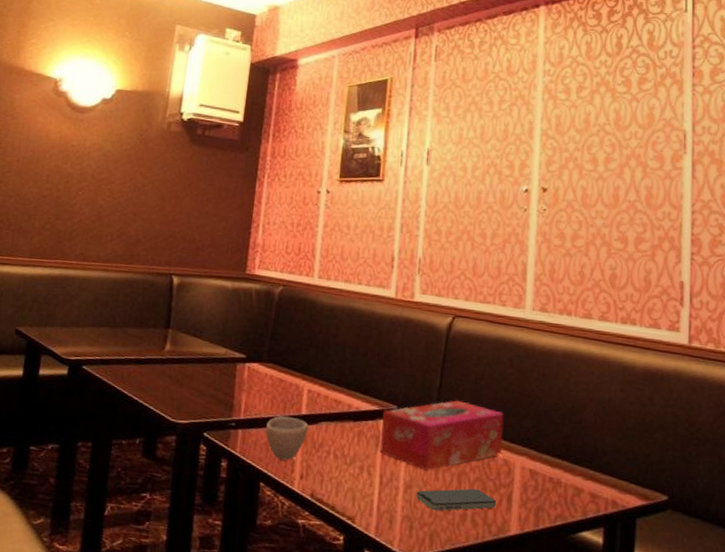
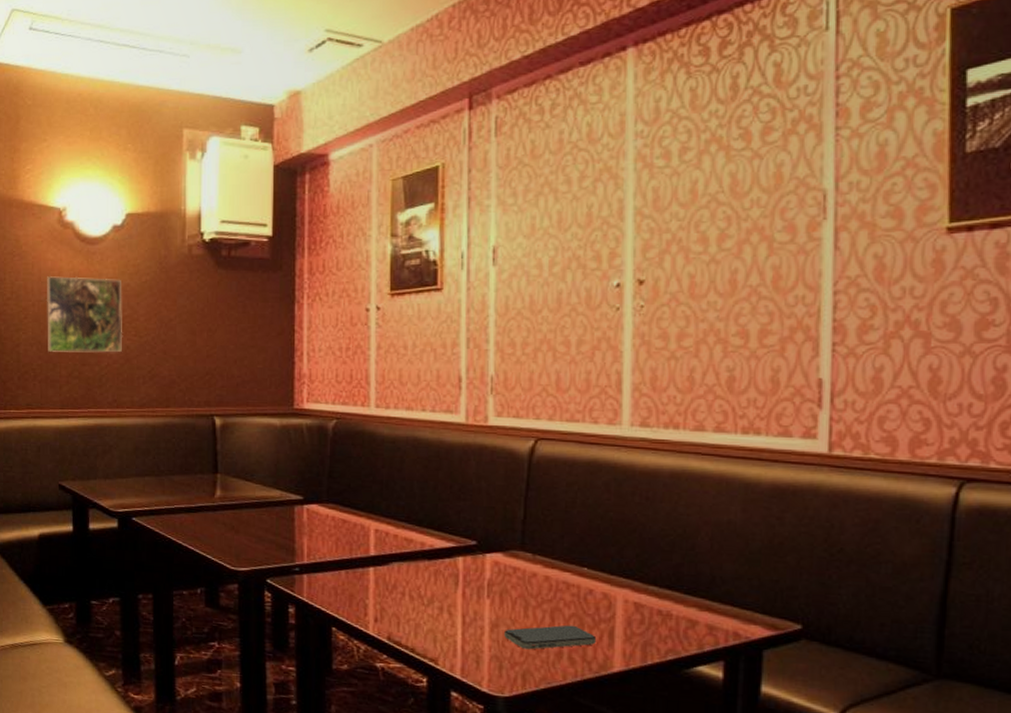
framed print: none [25,137,104,210] -> present [46,276,123,353]
cup: present [265,415,309,461] -> none [333,558,379,604]
tissue box: present [380,400,504,471] -> none [459,532,602,608]

